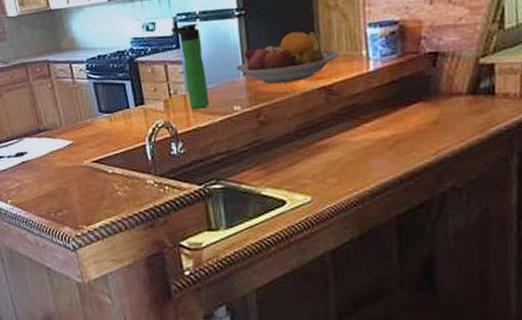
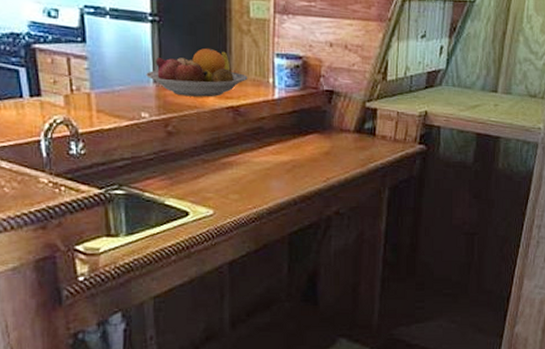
bottle: present [172,23,209,109] -> none [78,18,115,110]

